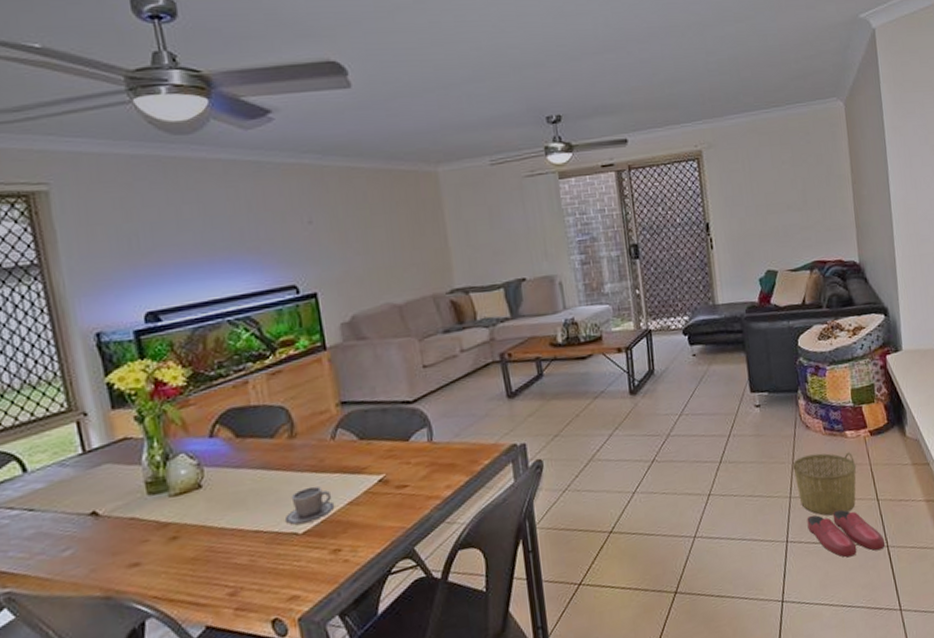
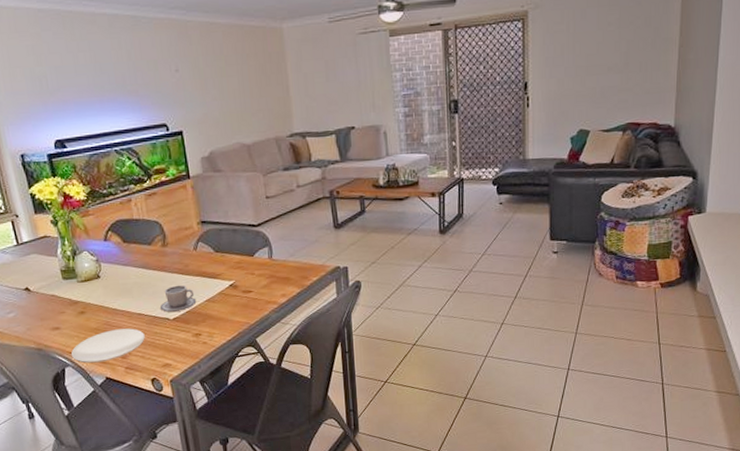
plate: none [154,552,264,610] -> present [70,328,145,364]
basket: present [792,452,857,516] -> none [582,298,643,352]
slippers: present [807,509,885,558] -> none [589,348,660,389]

